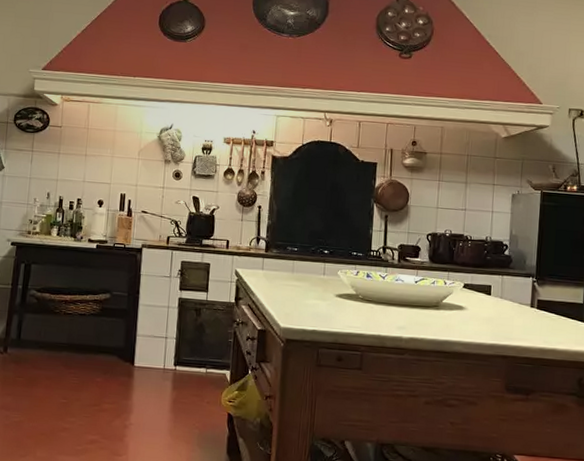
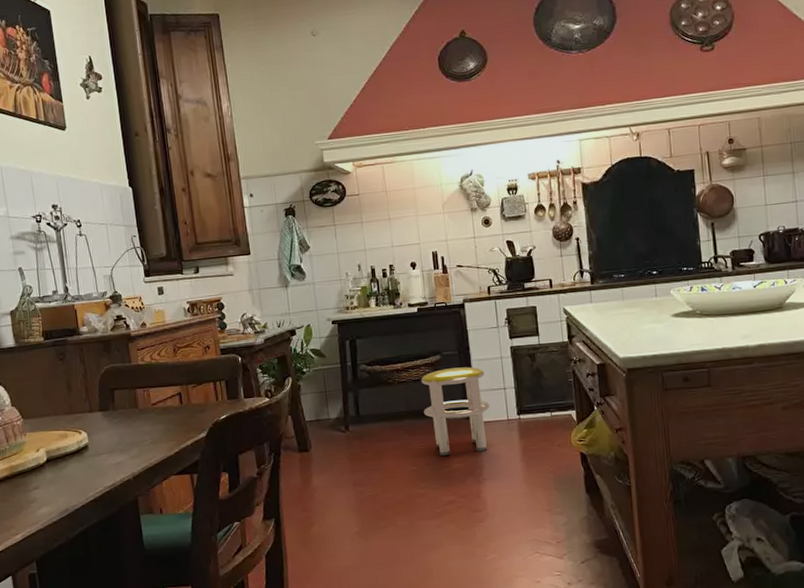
stool: none [84,308,150,397] -> present [421,366,490,457]

